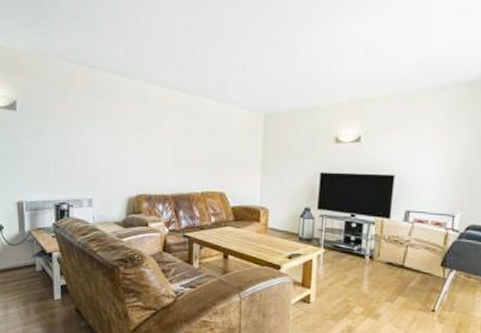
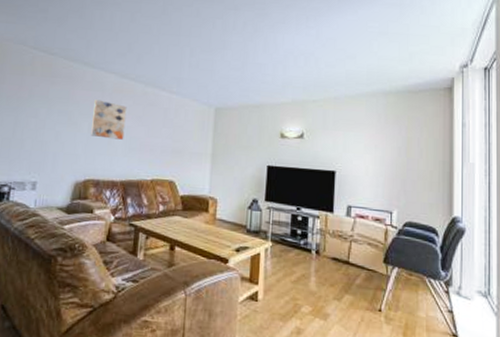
wall art: none [139,113,172,154] -> present [91,99,127,140]

